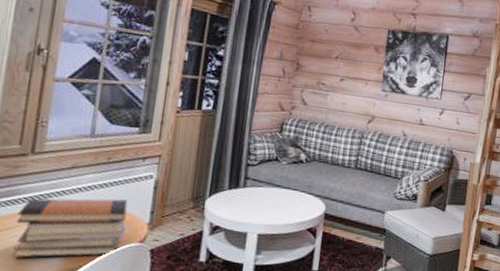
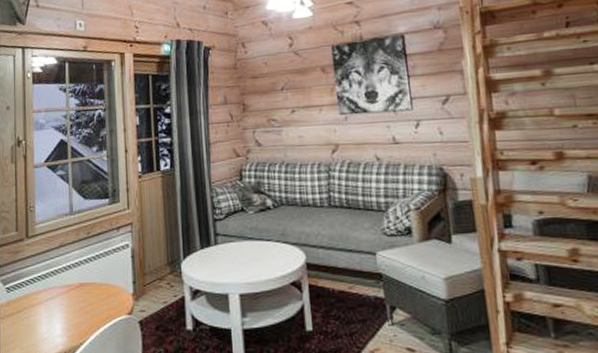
book stack: present [13,198,128,258] -> none [24,272,114,339]

